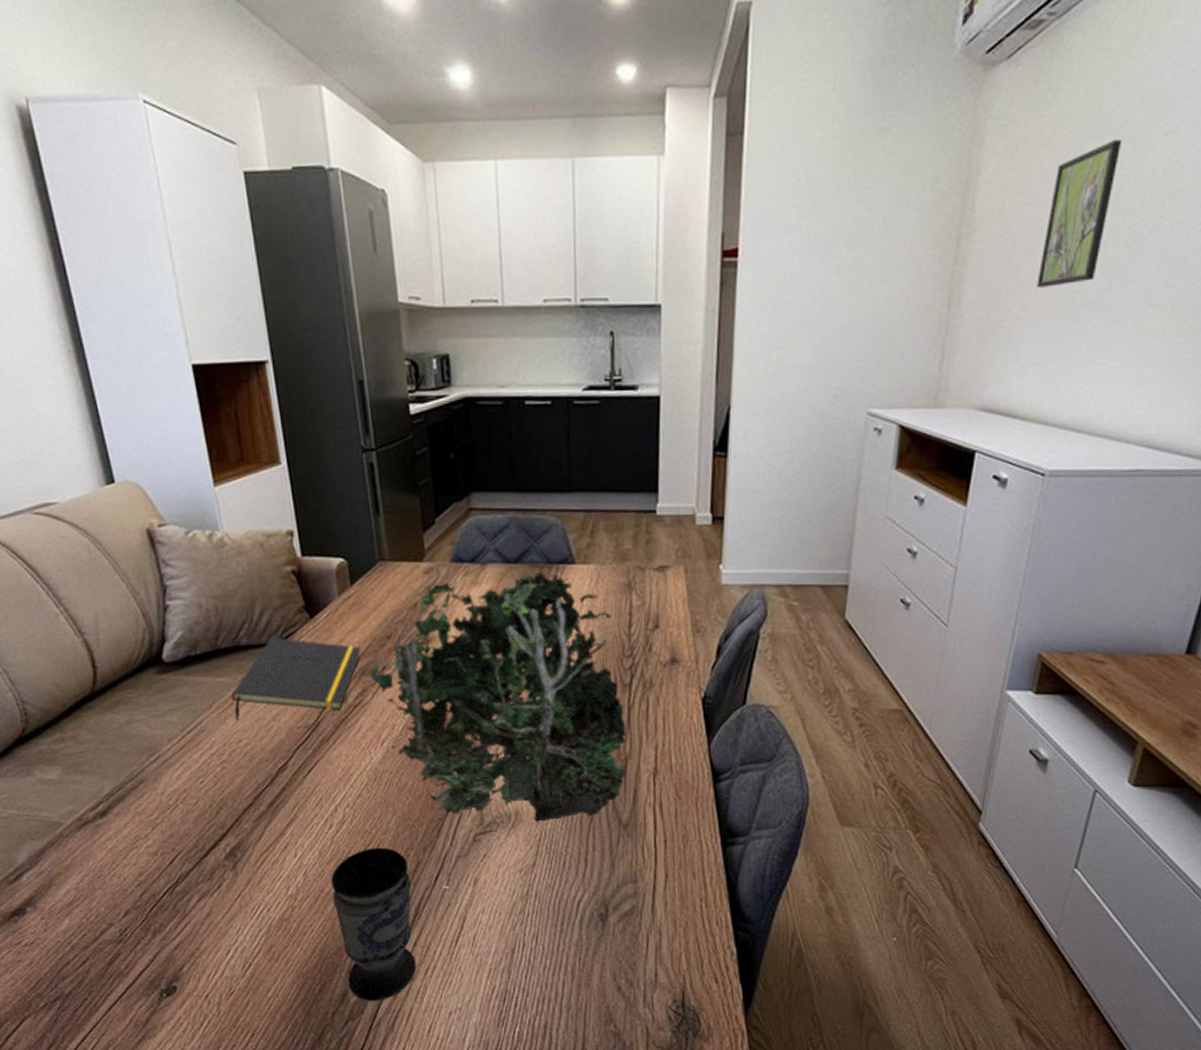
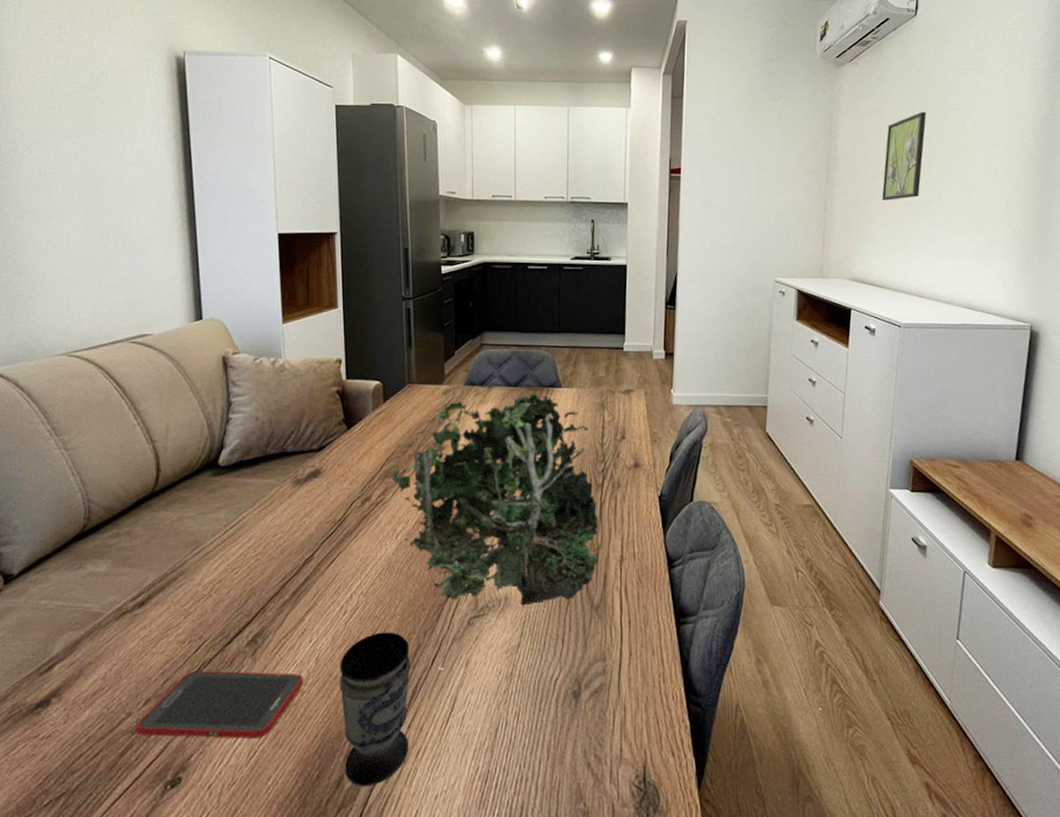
cell phone: none [119,884,294,952] -> present [136,671,304,739]
notepad: present [231,637,362,720] -> none [273,445,387,517]

